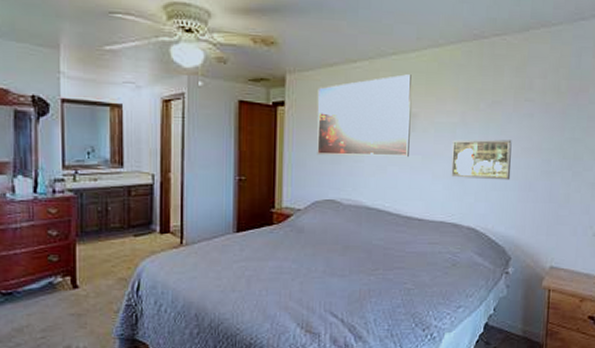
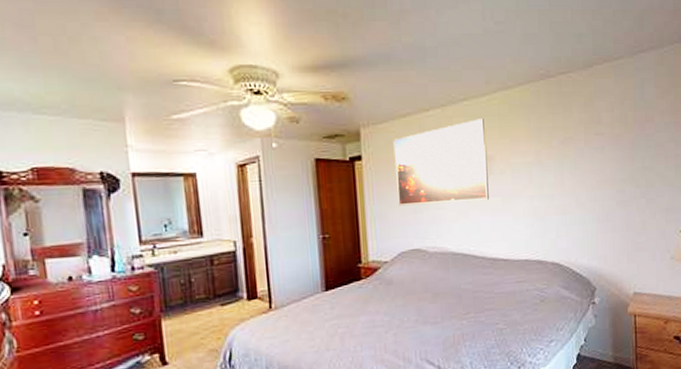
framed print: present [451,139,512,181] -> none [529,174,589,215]

